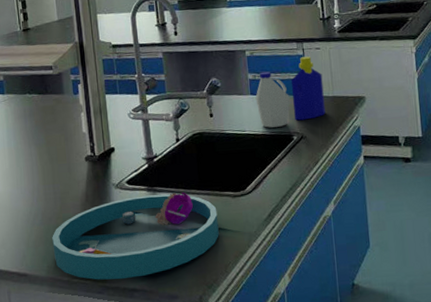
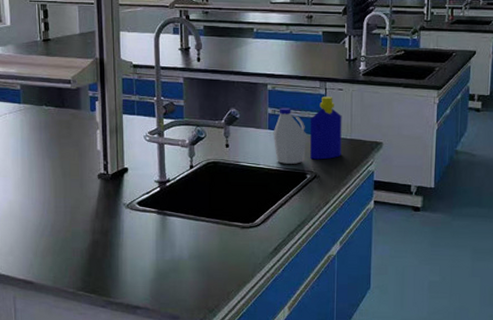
storage tray: present [52,192,219,280] -> none [60,217,225,296]

